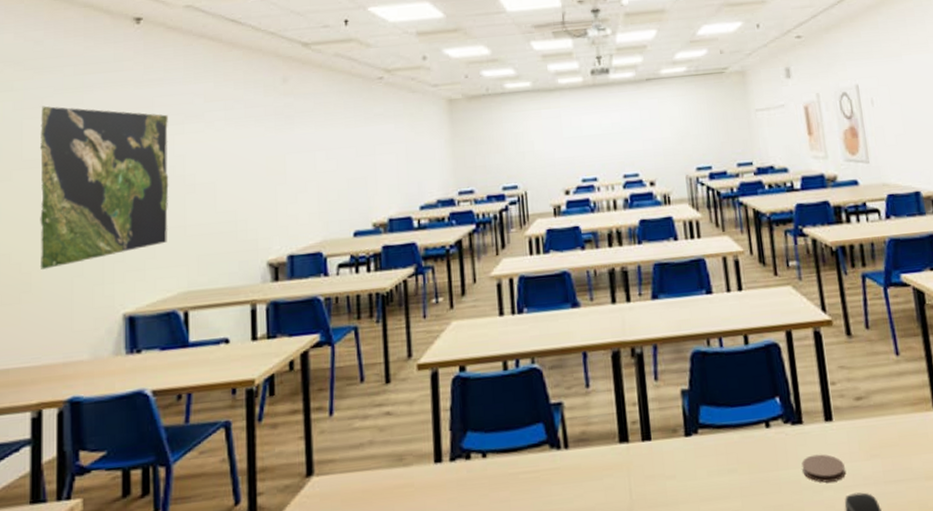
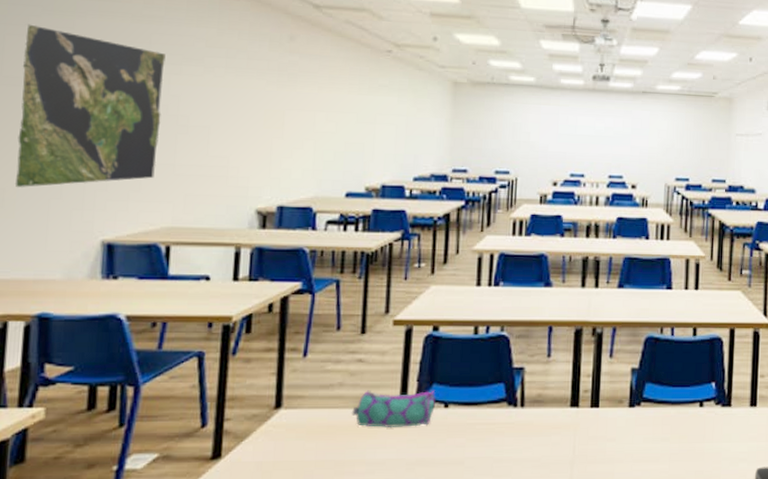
pencil case: none [385,438,472,488] -> present [351,390,435,428]
coaster: present [801,454,845,483] -> none [724,433,760,456]

